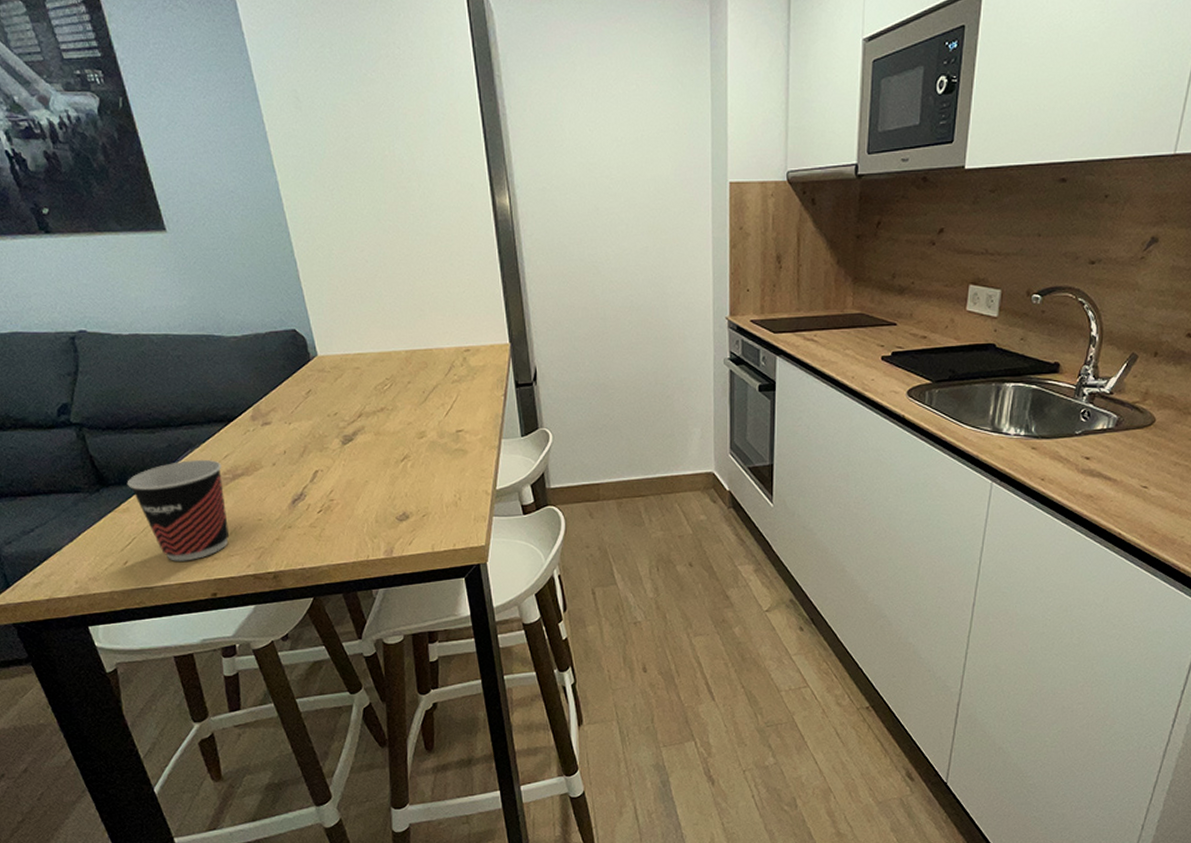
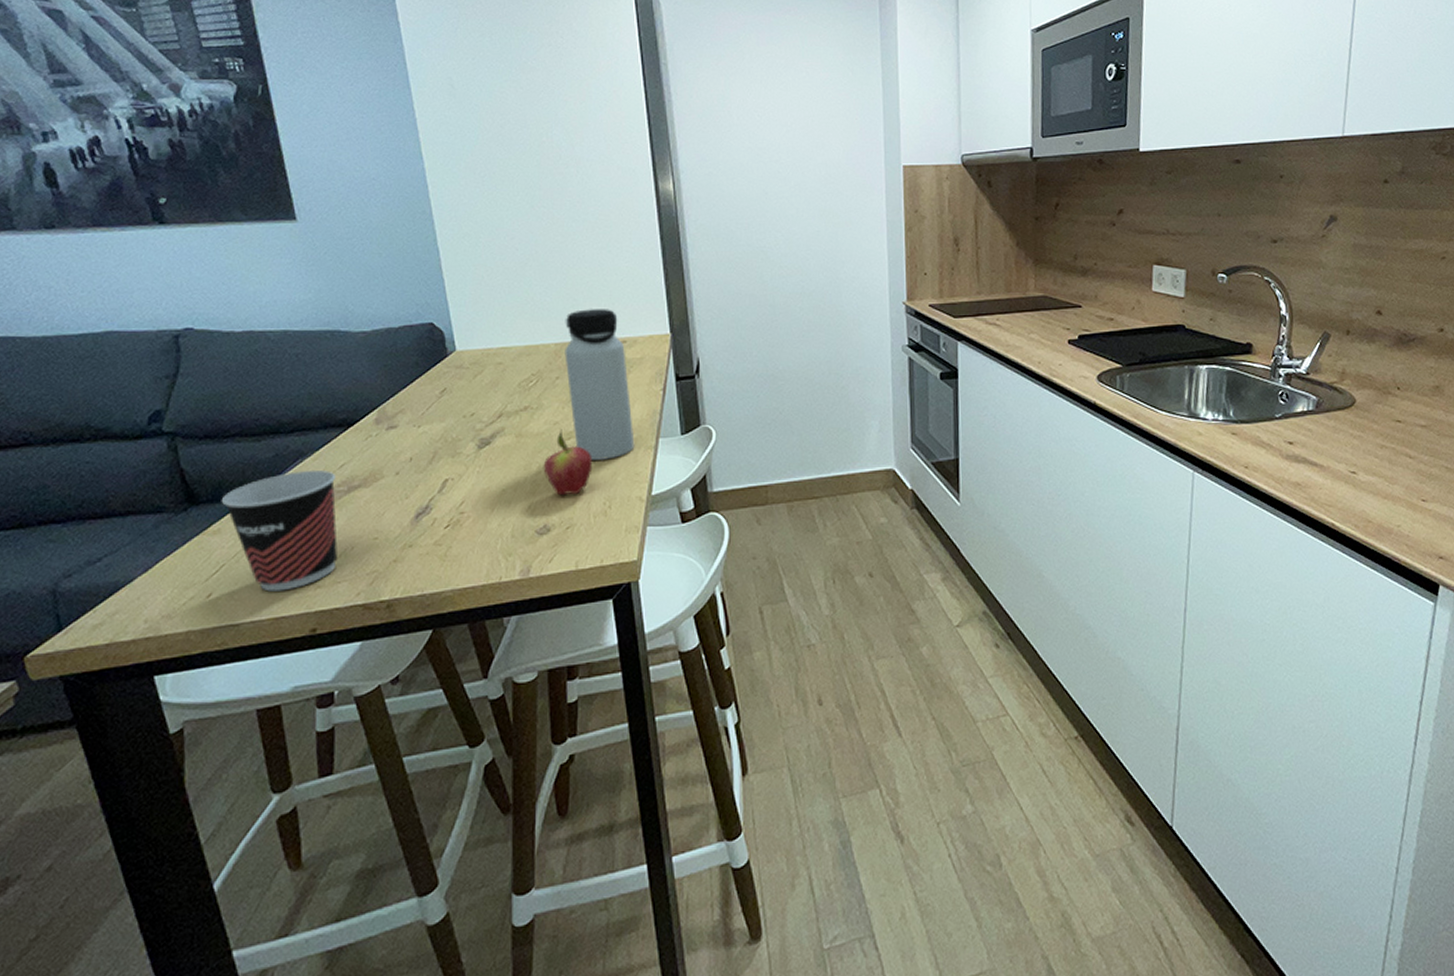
fruit: none [400,429,444,488] -> present [543,429,593,496]
water bottle: none [413,319,480,457] -> present [565,309,635,460]

